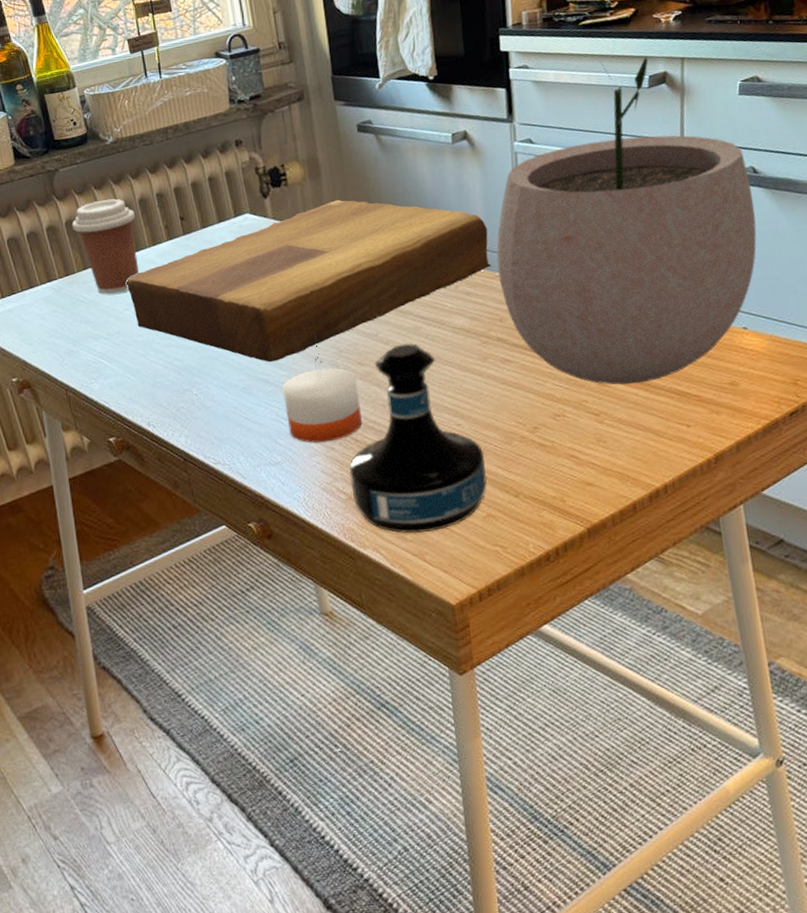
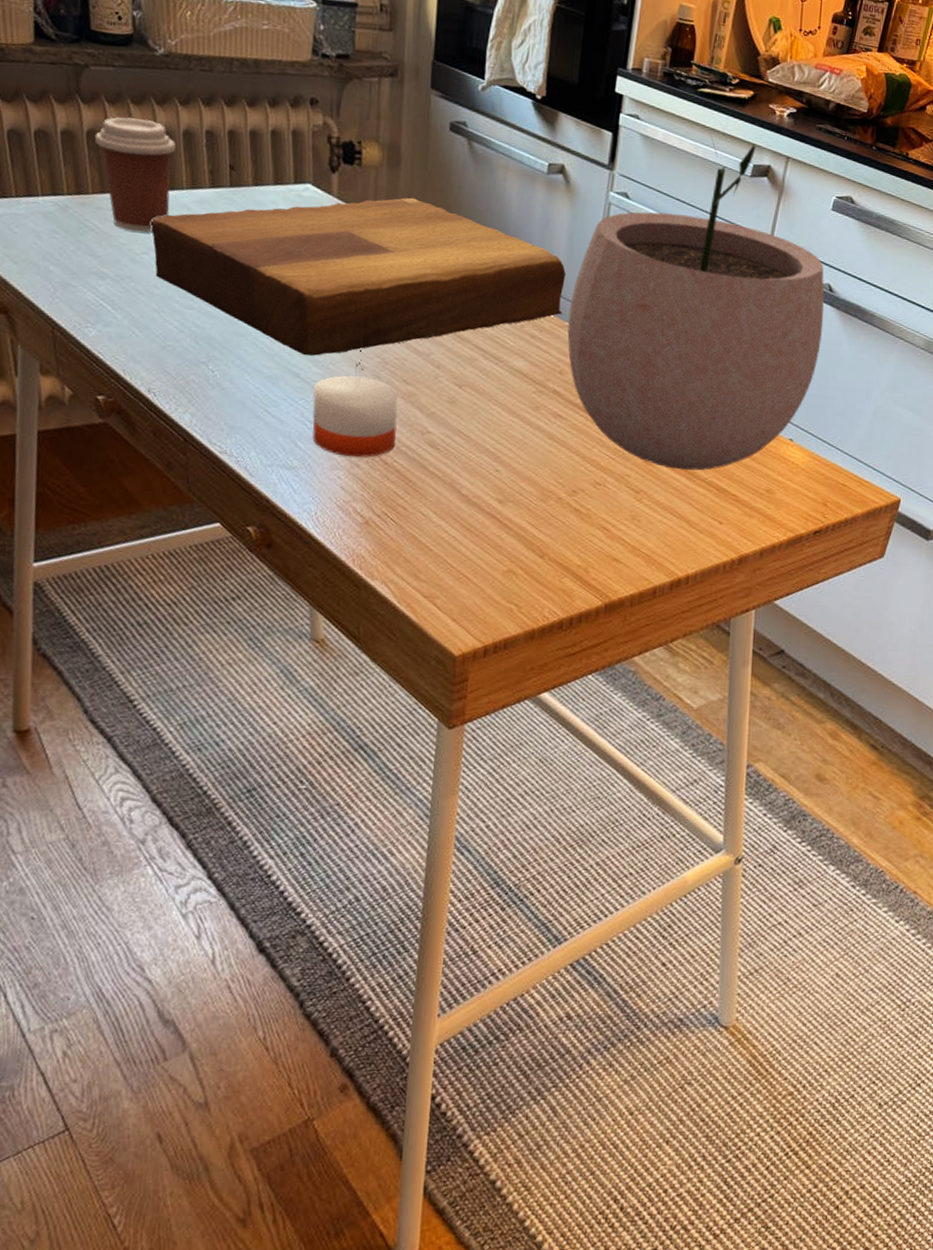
tequila bottle: present [349,343,488,534] -> none [370,371,518,576]

